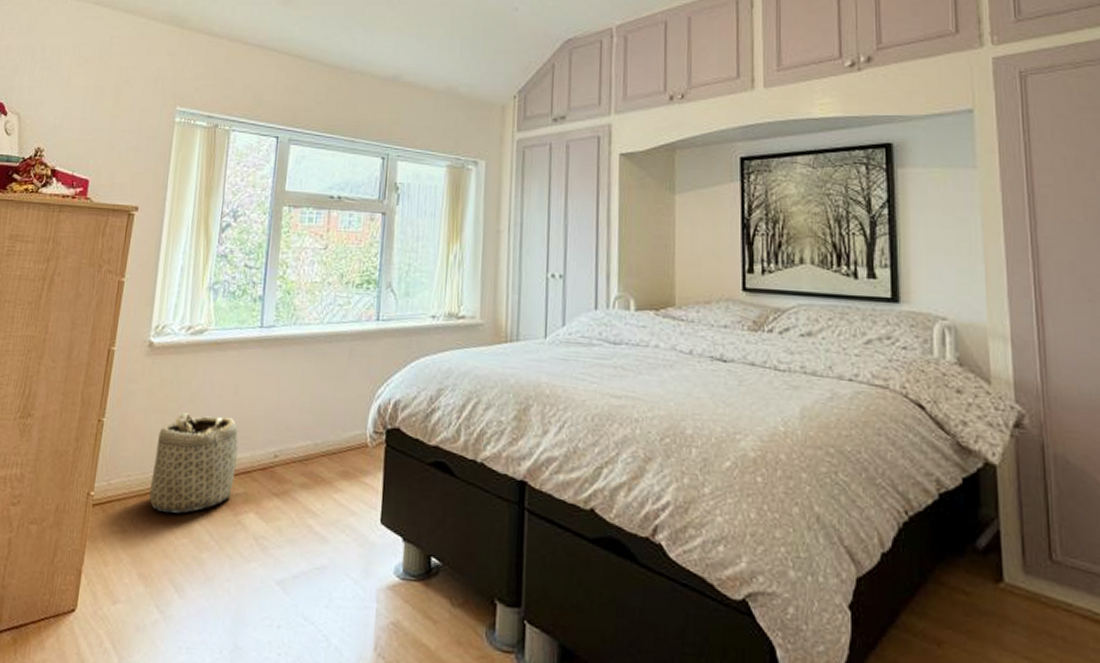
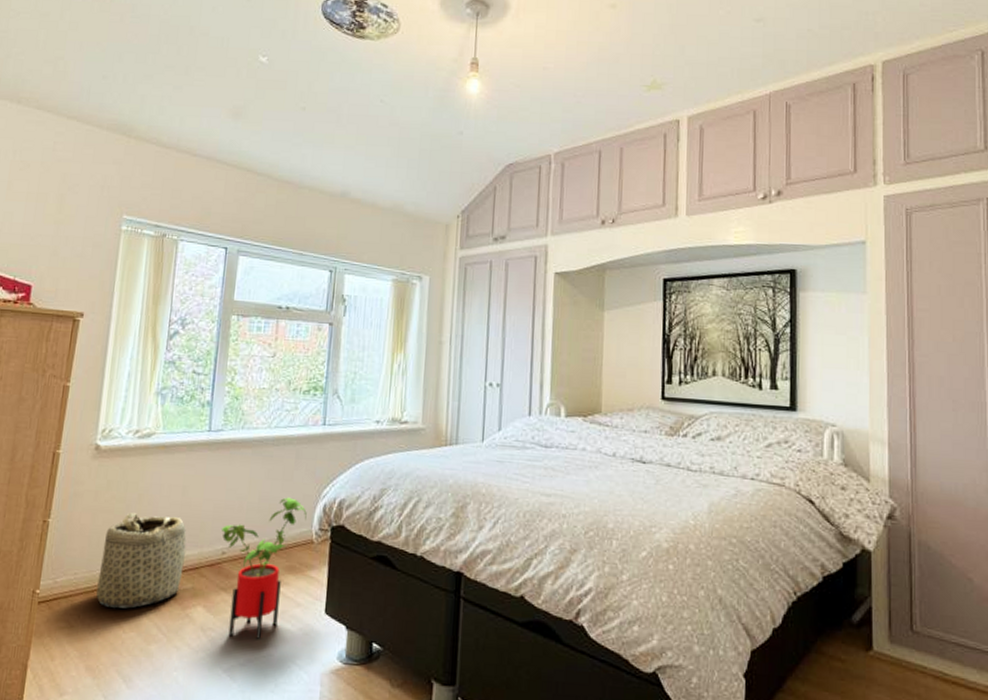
house plant: none [273,397,361,550] -> present [221,497,307,639]

